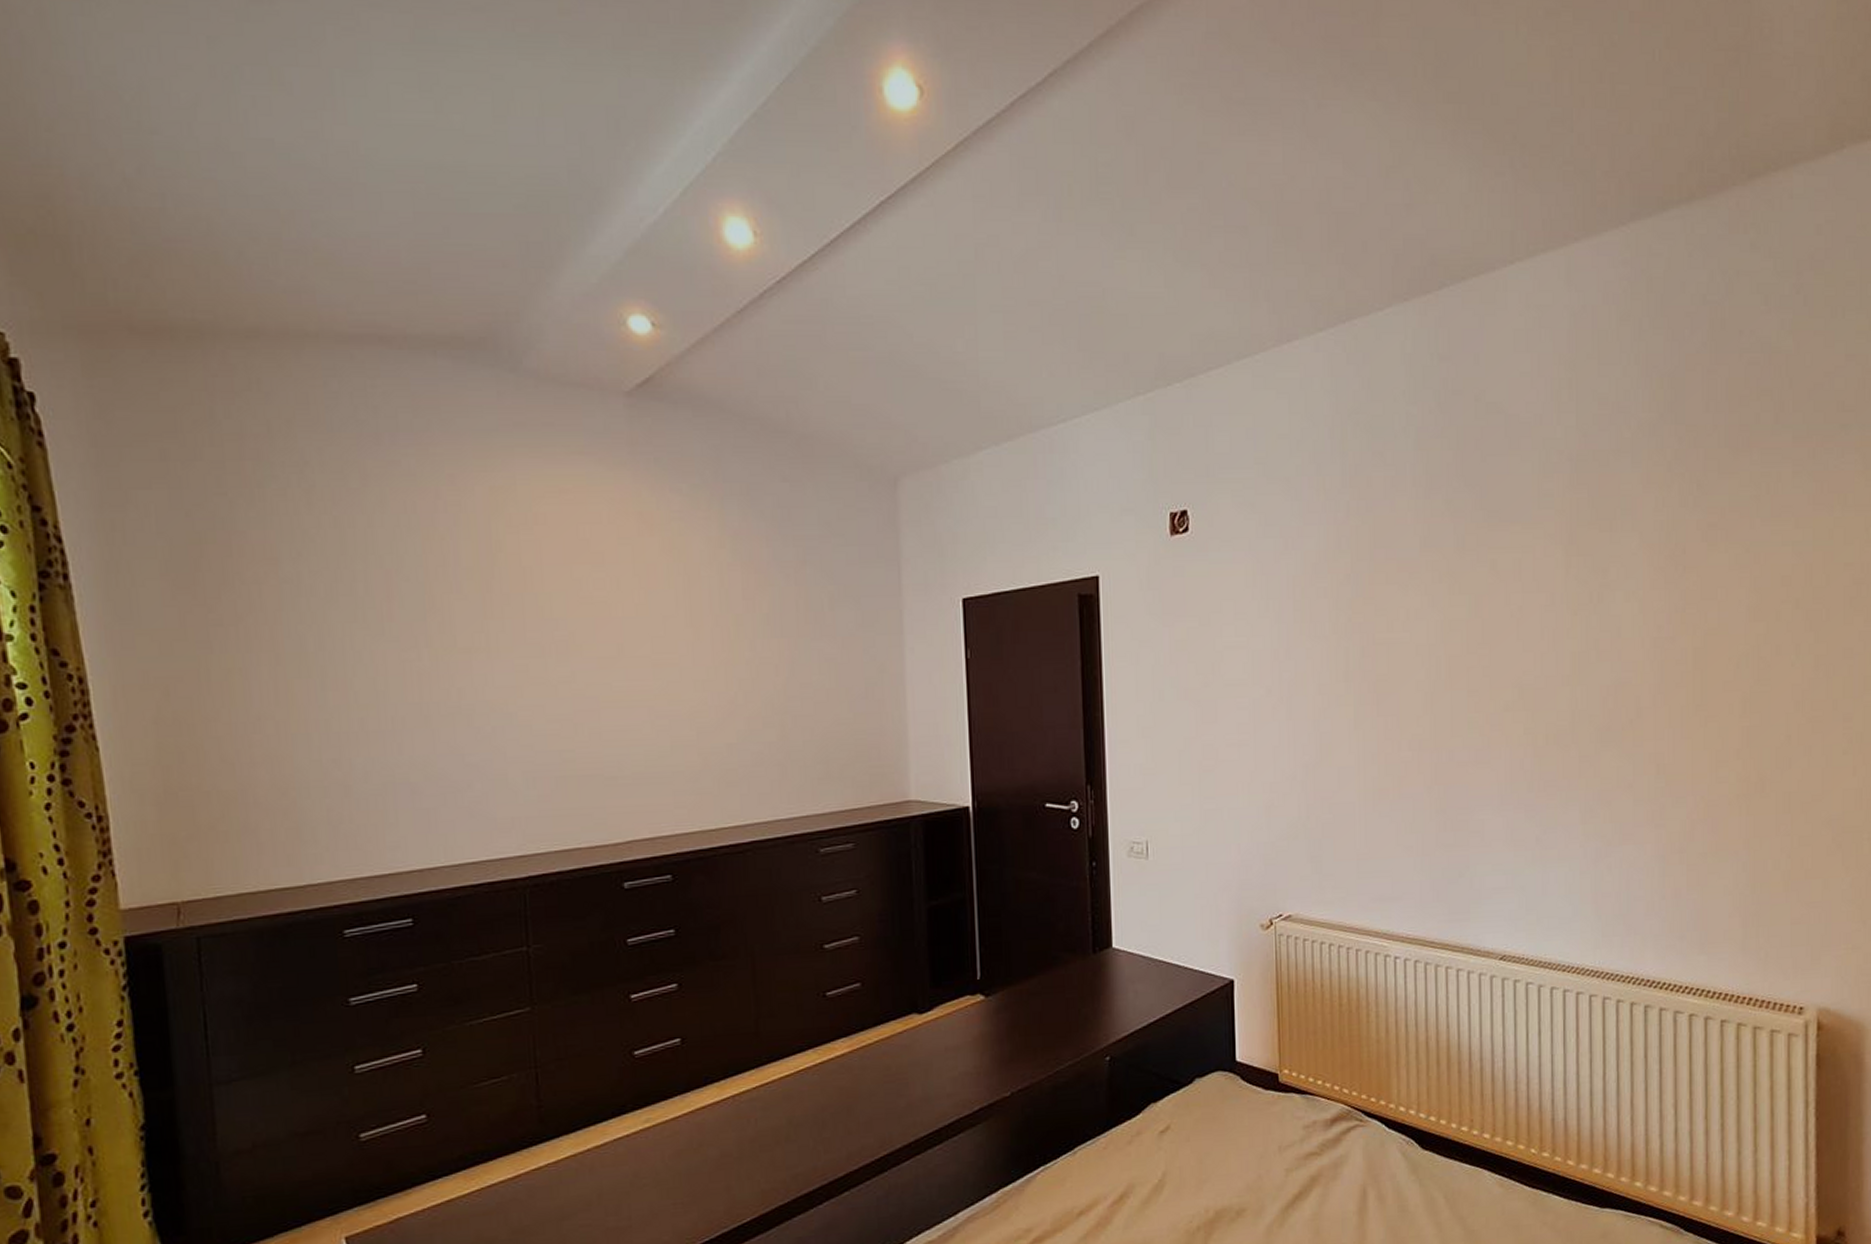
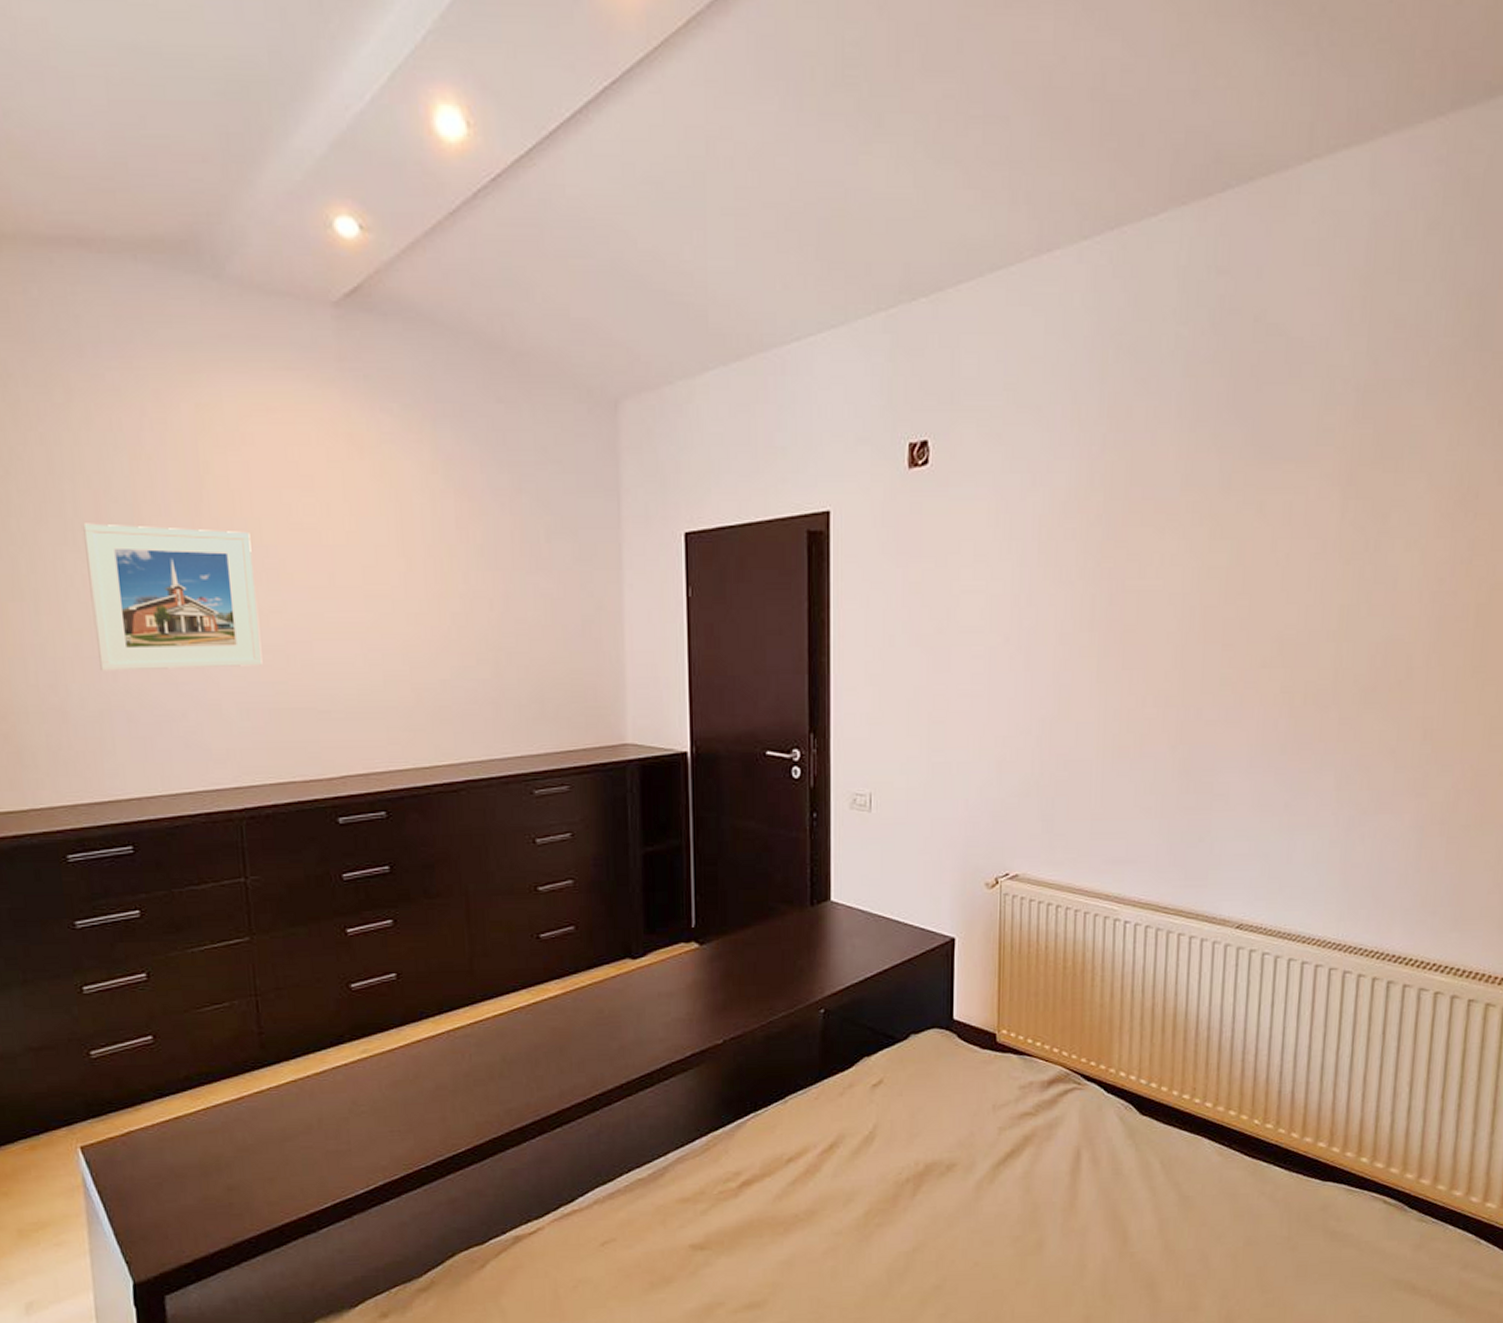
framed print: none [374,601,550,745] -> present [83,523,263,671]

